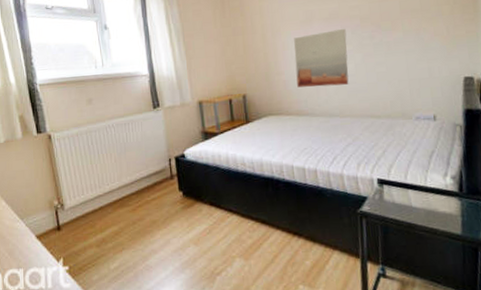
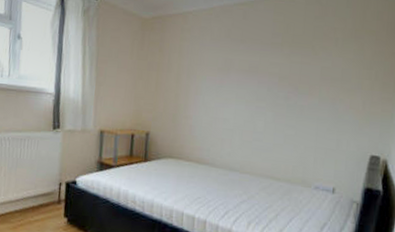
wall art: present [294,28,349,88] -> none [203,83,262,141]

